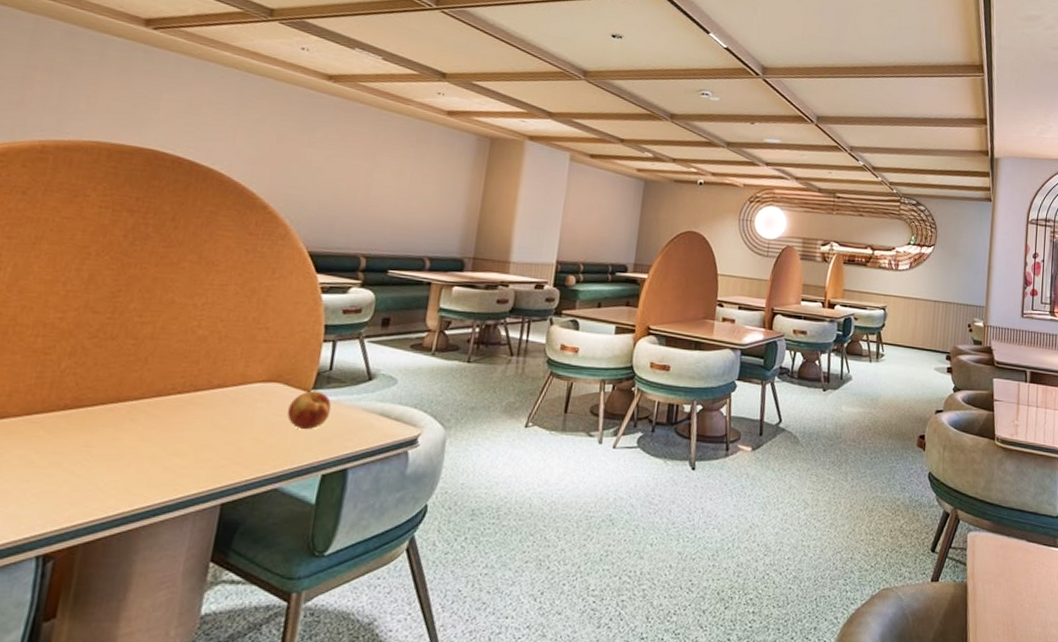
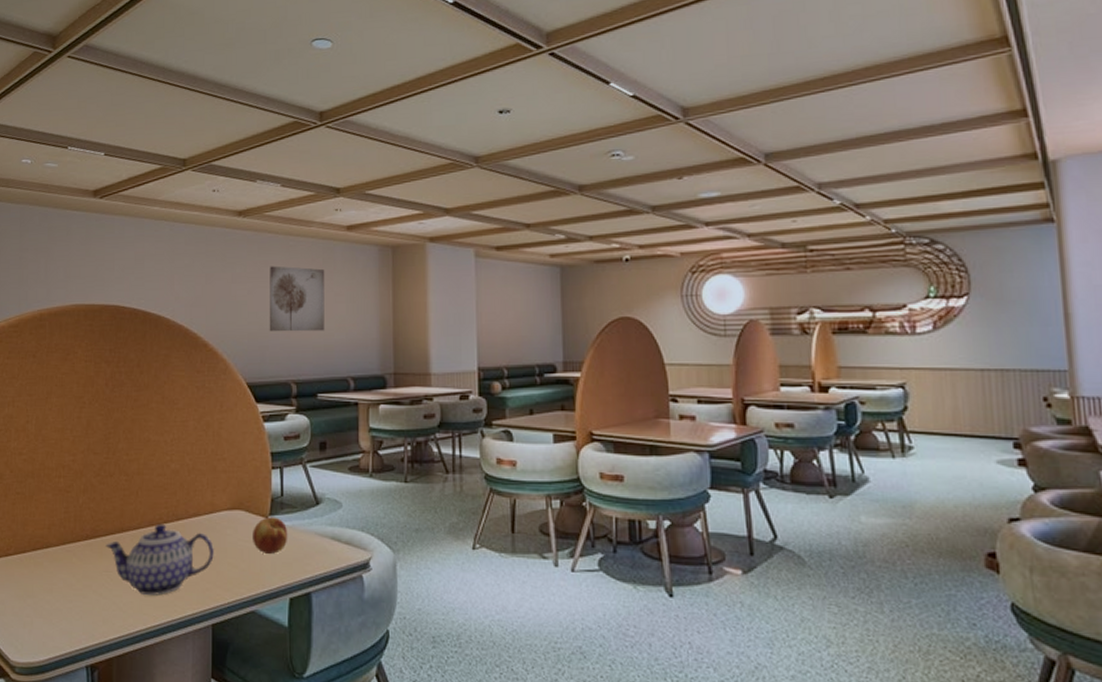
teapot: none [90,394,238,473] -> present [105,523,214,596]
wall art: none [344,136,417,209] -> present [269,265,325,332]

